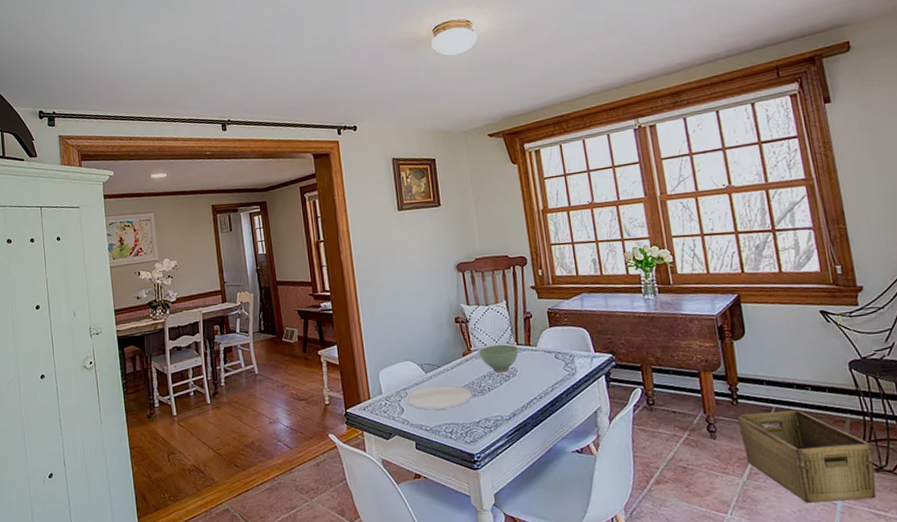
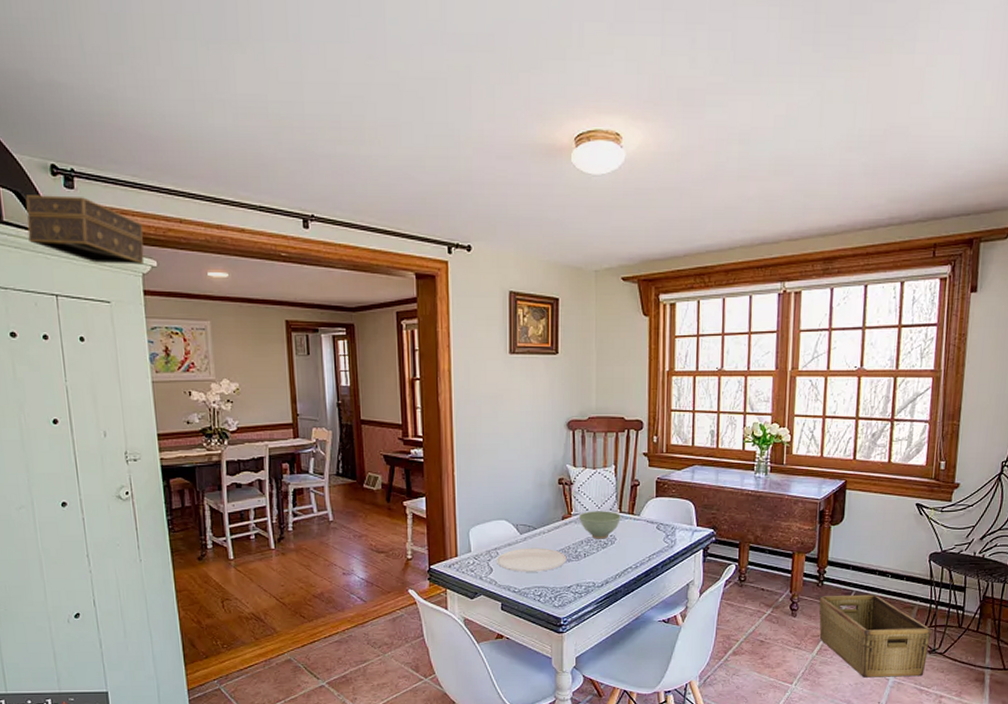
decorative box: none [21,131,104,179] -> present [25,195,145,265]

